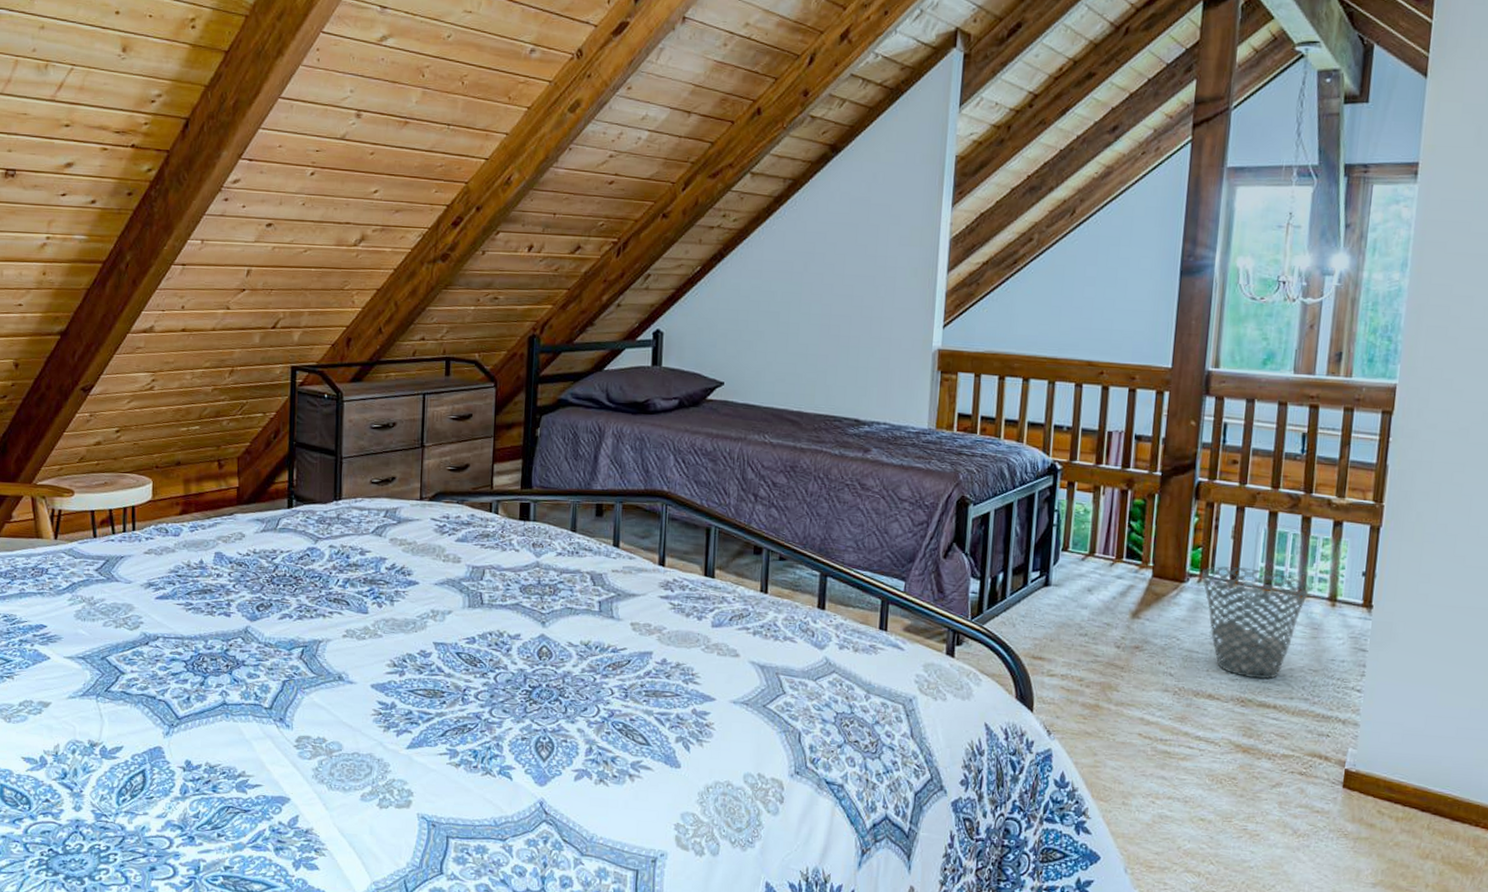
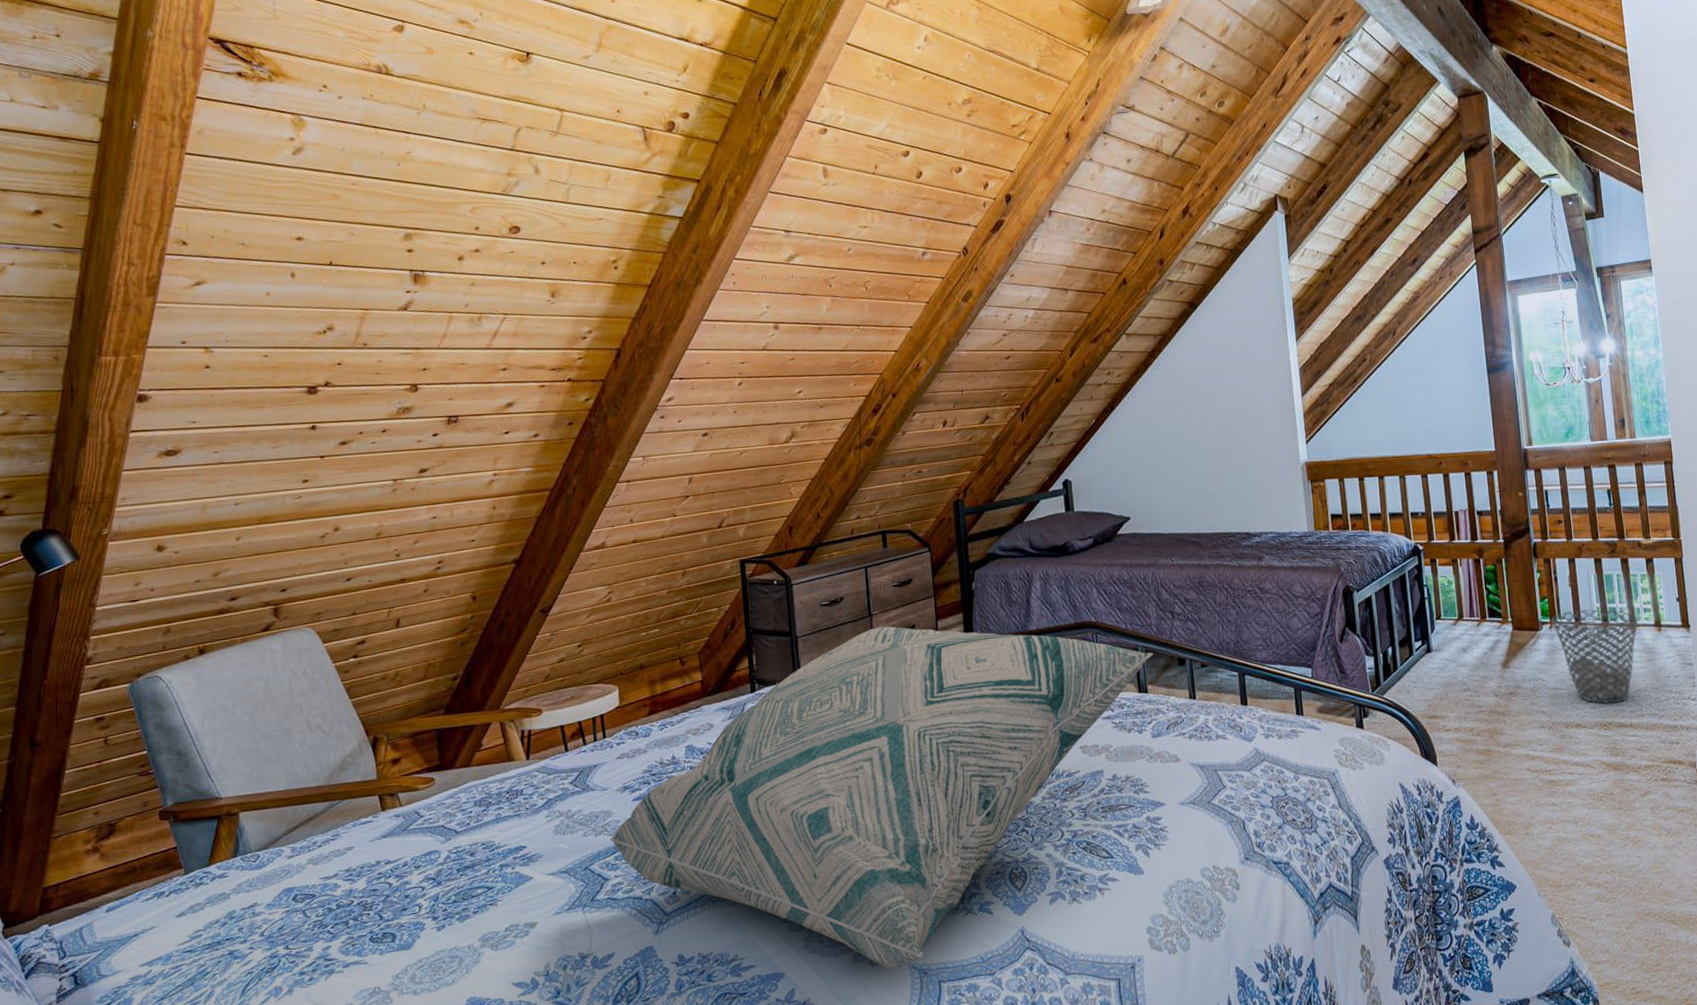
decorative pillow: none [129,461,727,816] -> present [609,626,1153,970]

